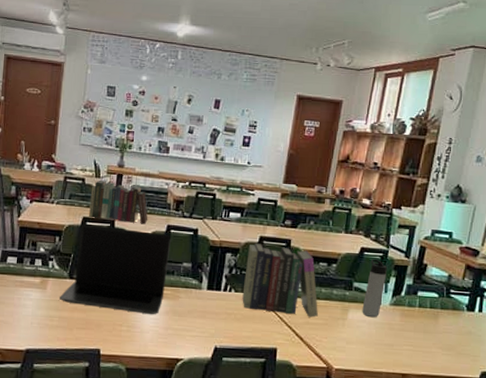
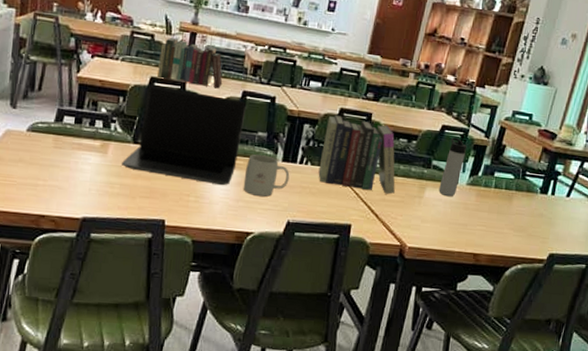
mug: none [171,283,215,325] -> present [243,154,290,197]

